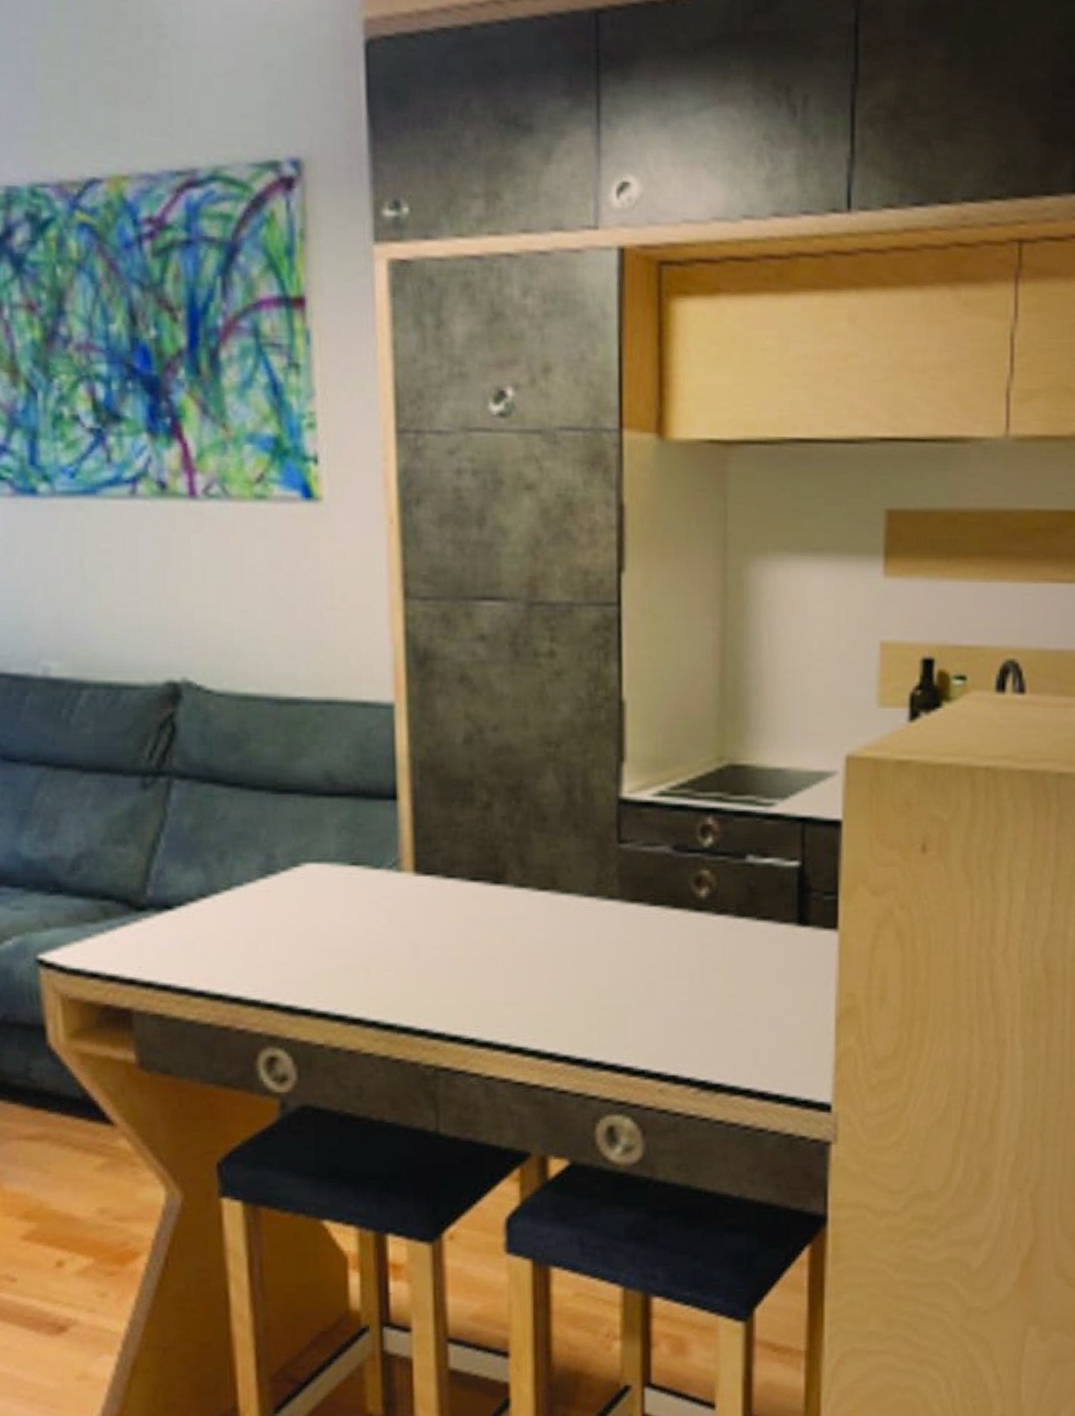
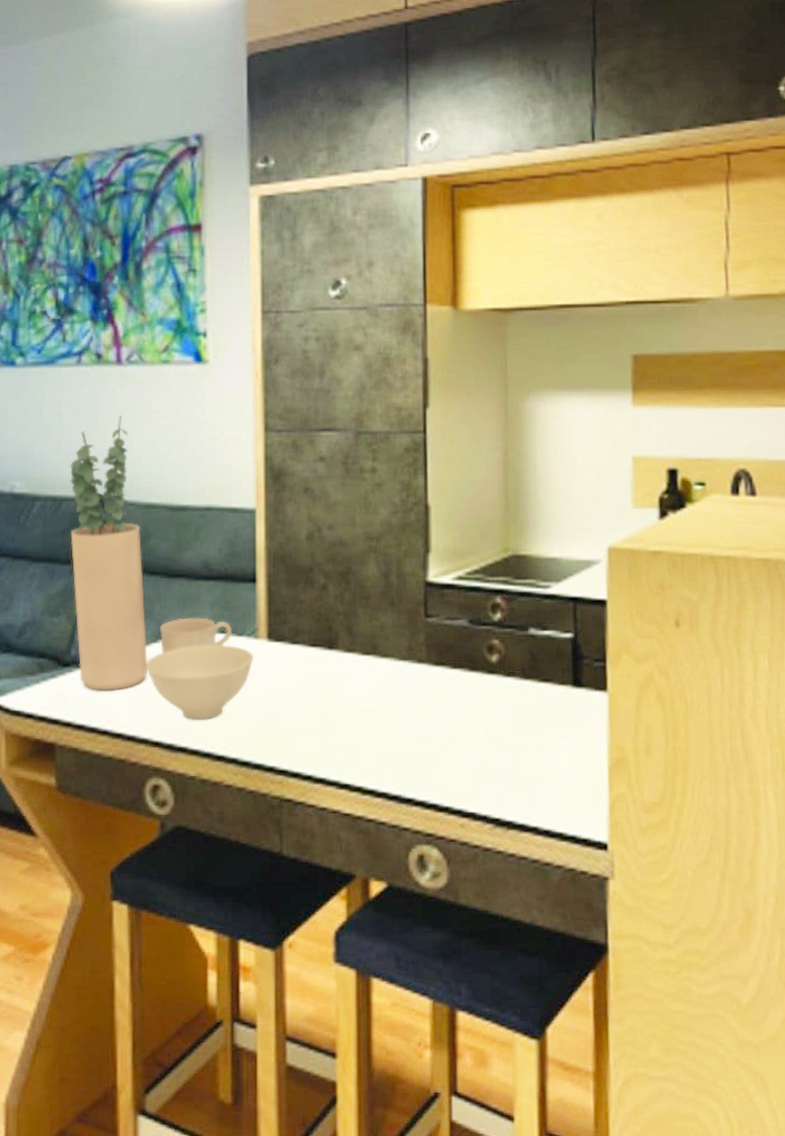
vase: none [128,571,256,941] -> present [69,415,149,691]
bowl: none [252,880,396,975] -> present [146,645,253,720]
teacup: none [268,845,366,893] -> present [159,617,232,654]

